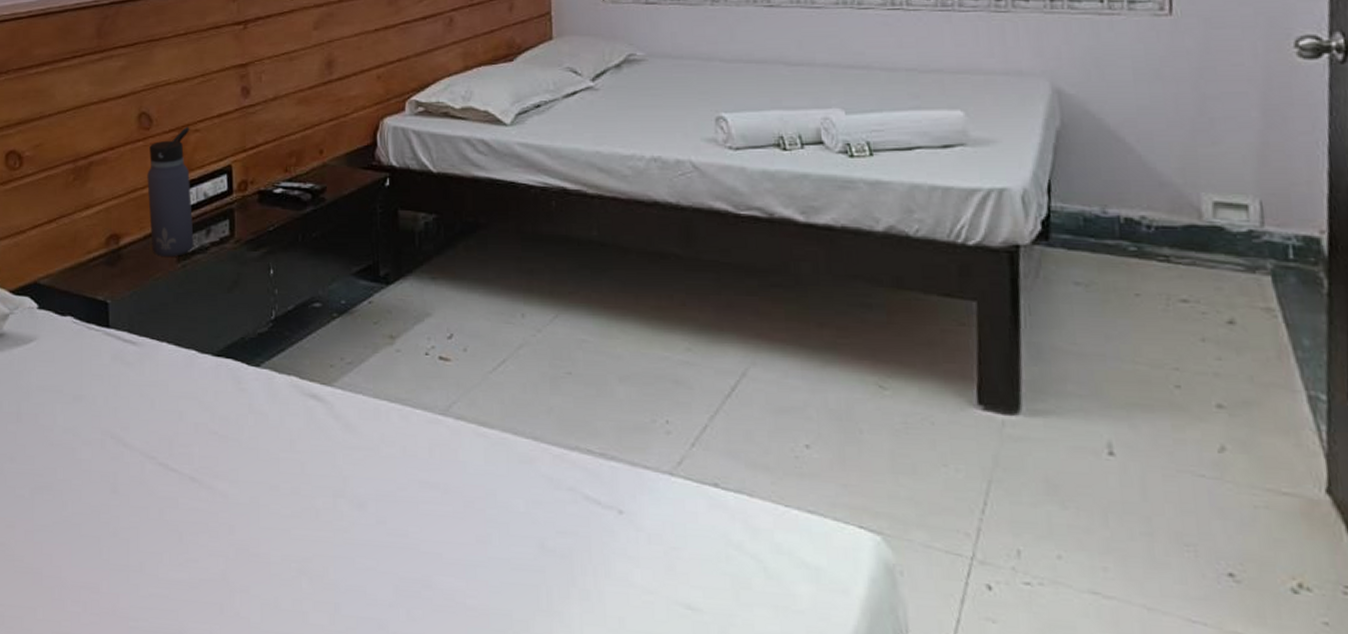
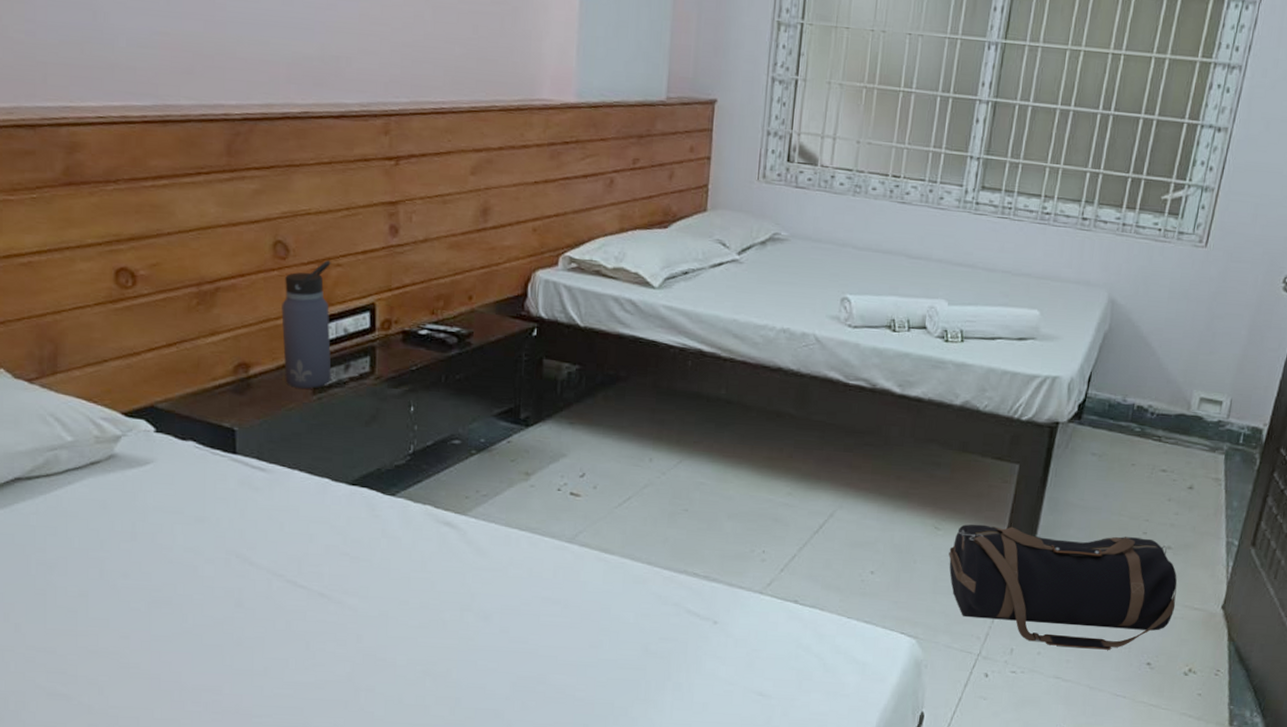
duffel bag: none [904,380,1252,554] -> present [949,524,1178,650]

